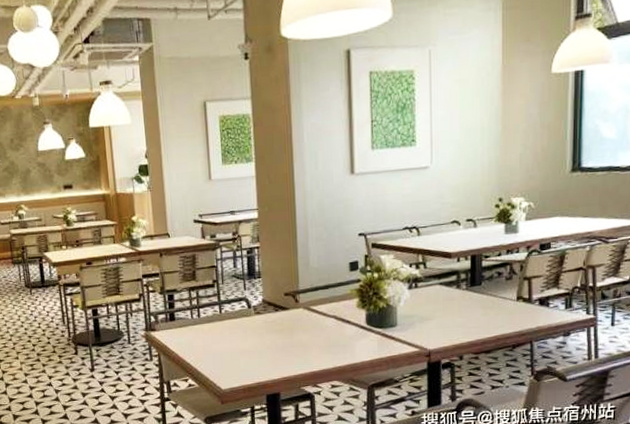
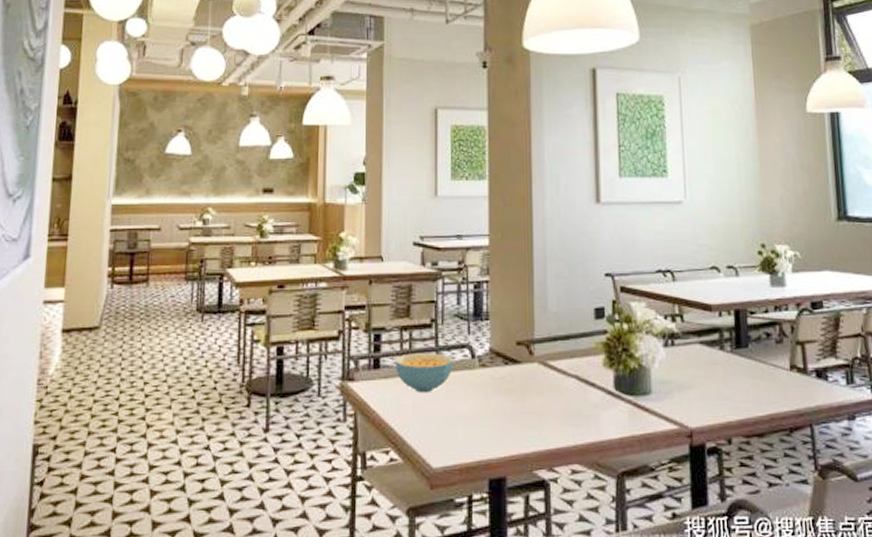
cereal bowl: none [186,306,234,337] -> present [395,353,453,393]

